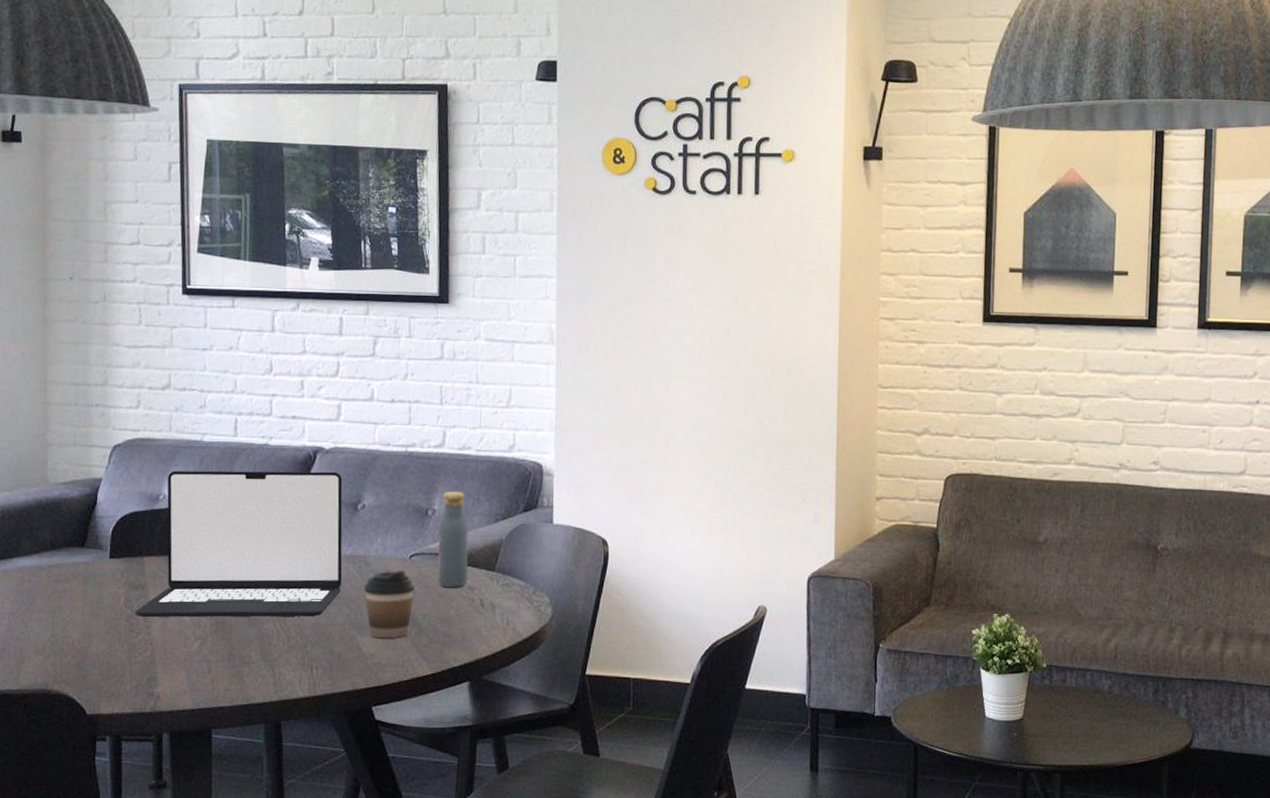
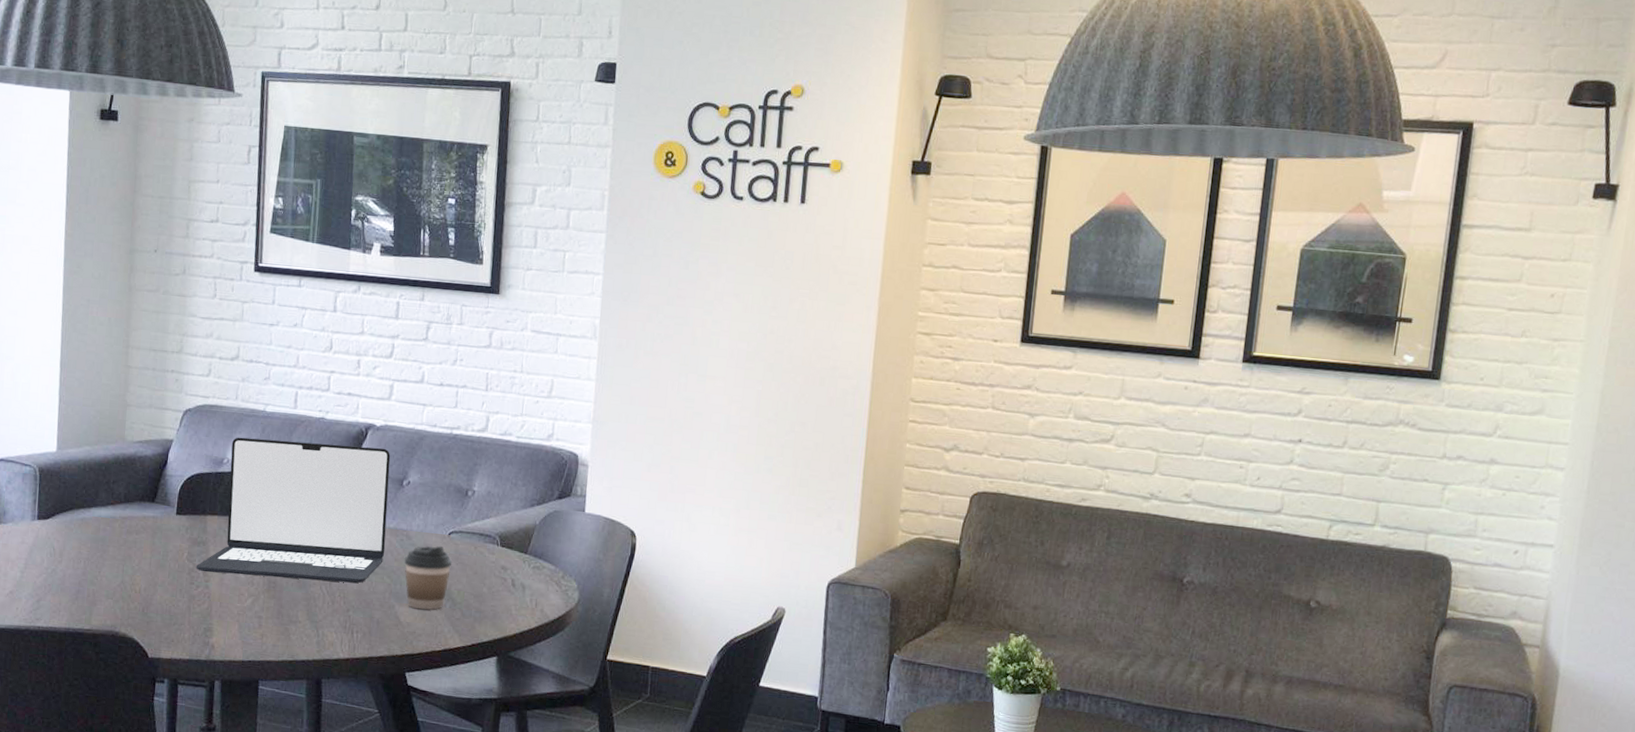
vodka: present [437,492,469,588] -> none [473,474,505,567]

